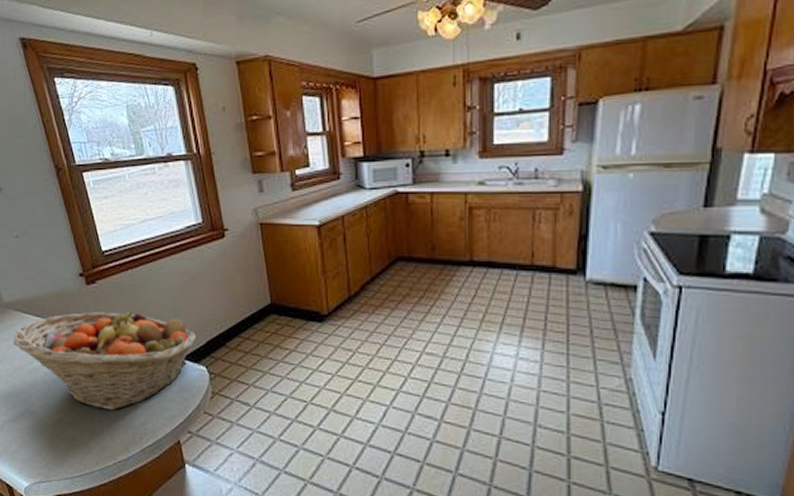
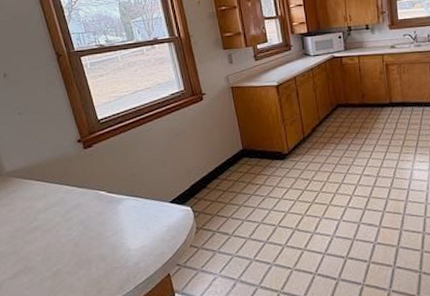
fruit basket: present [13,312,197,410] -> none [14,168,183,256]

